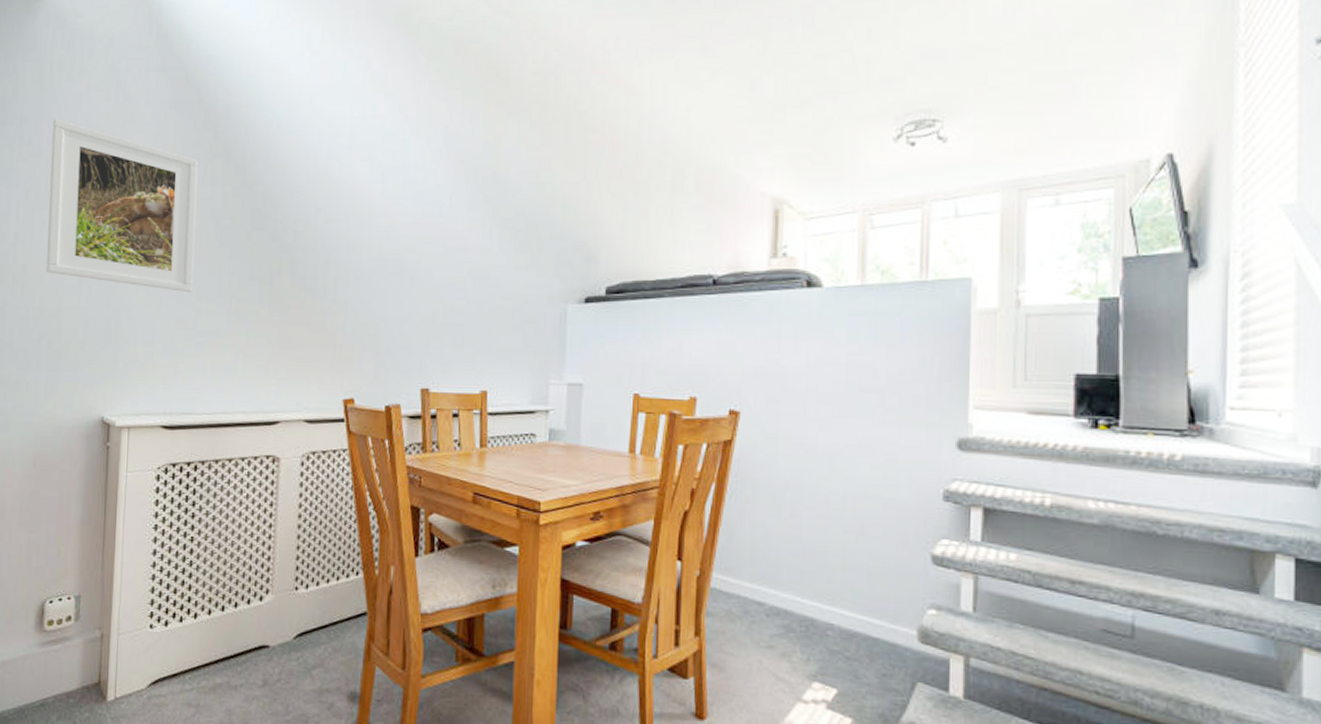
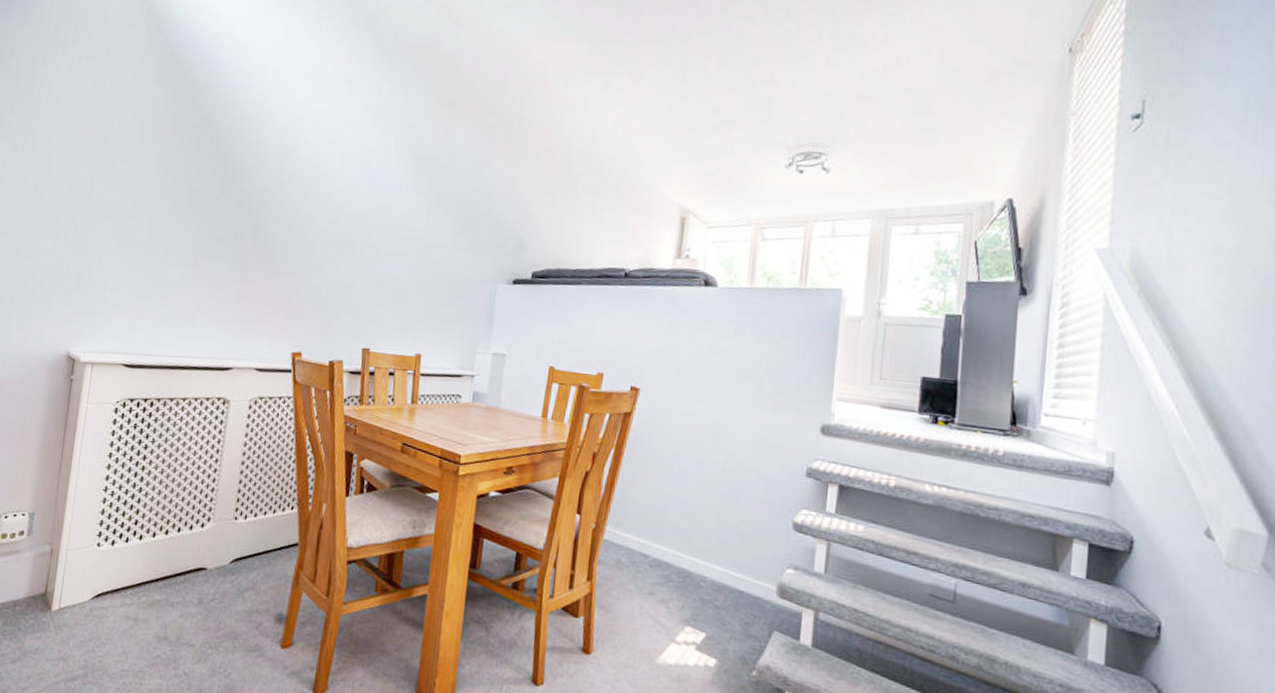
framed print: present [46,118,199,293] -> none [27,79,177,247]

